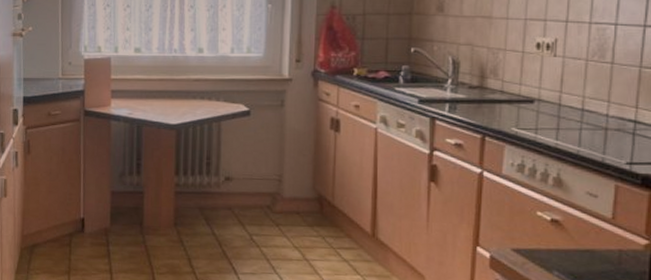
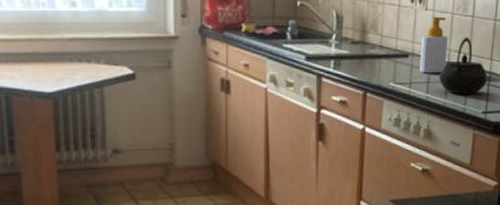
soap bottle: none [547,63,582,120] -> present [420,16,448,74]
kettle: none [571,83,633,144] -> present [439,37,488,94]

